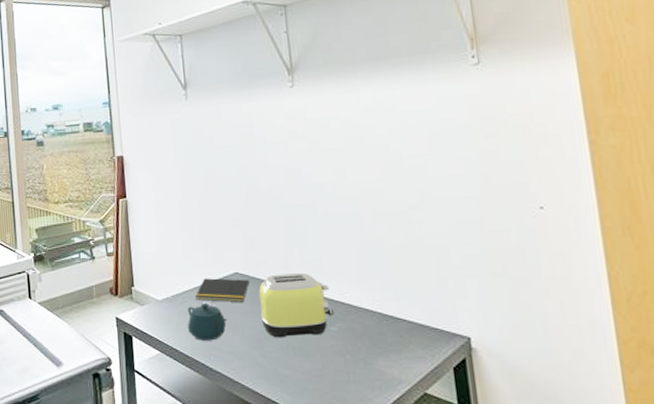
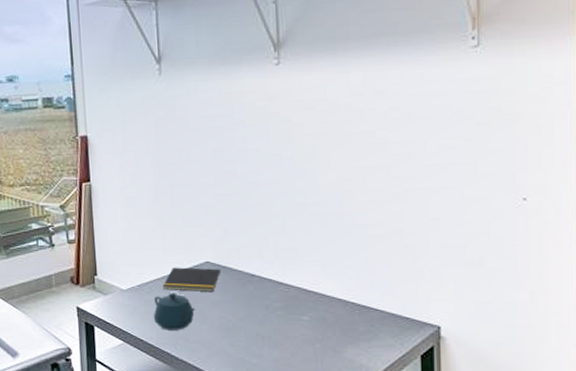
toaster: present [259,272,335,338] -> none [230,262,307,328]

